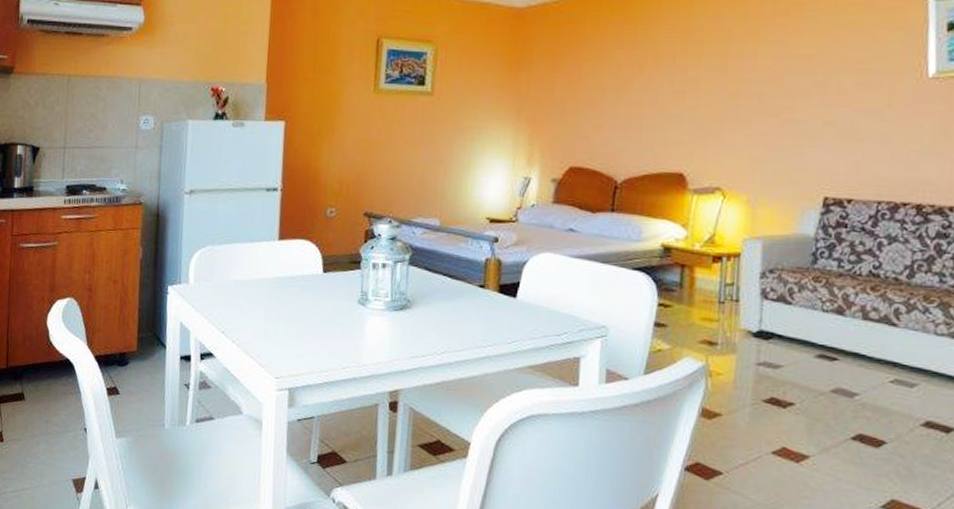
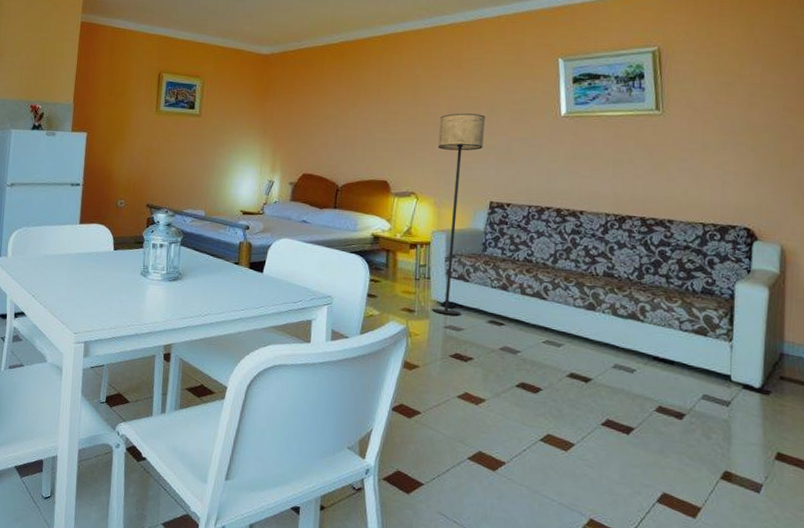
floor lamp: none [741,78,821,349] -> present [432,113,485,316]

